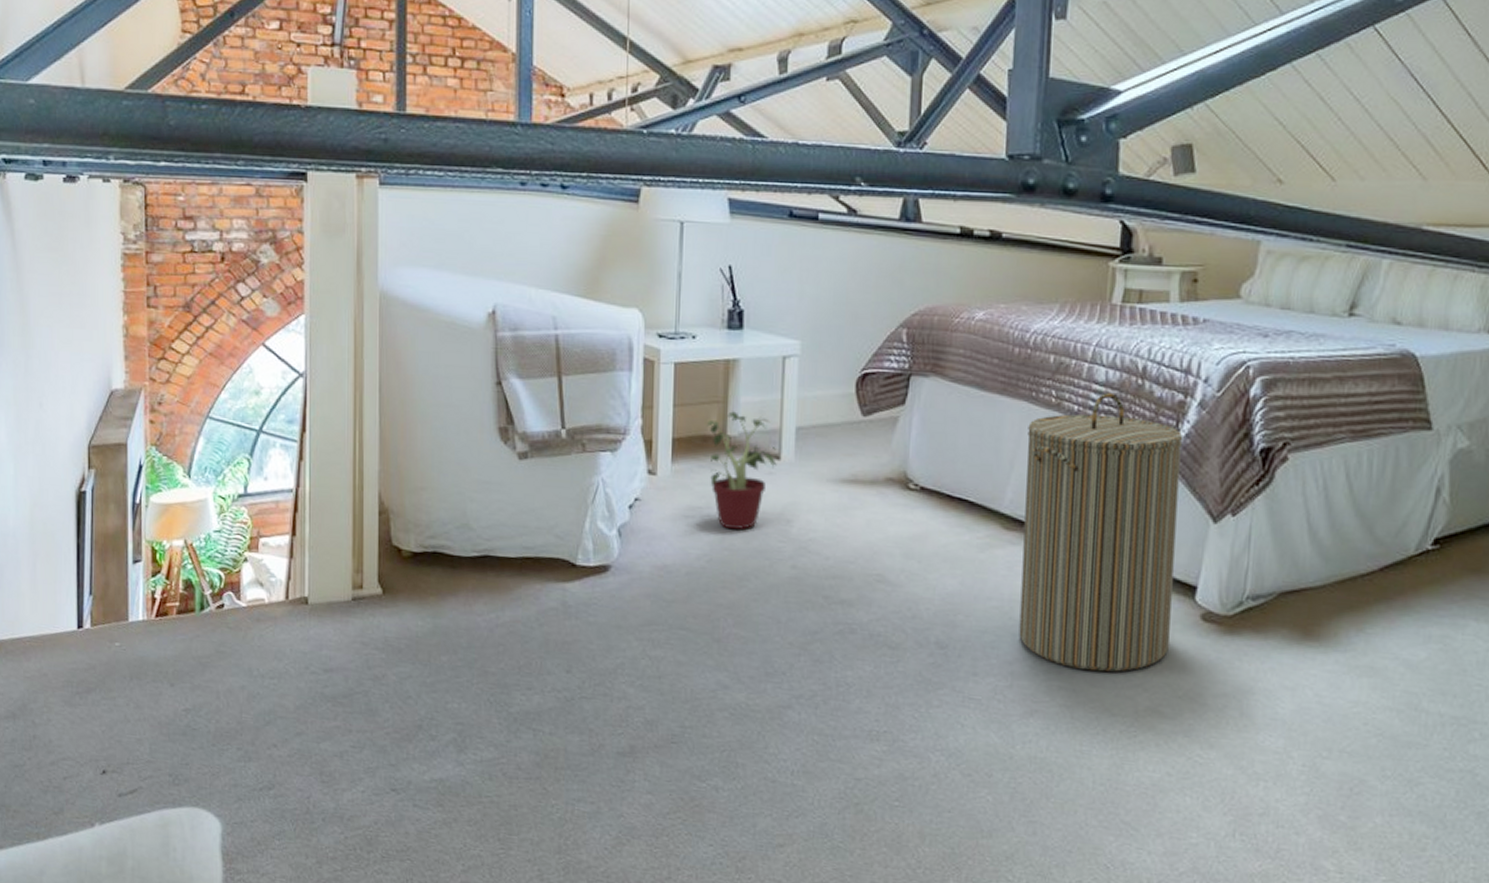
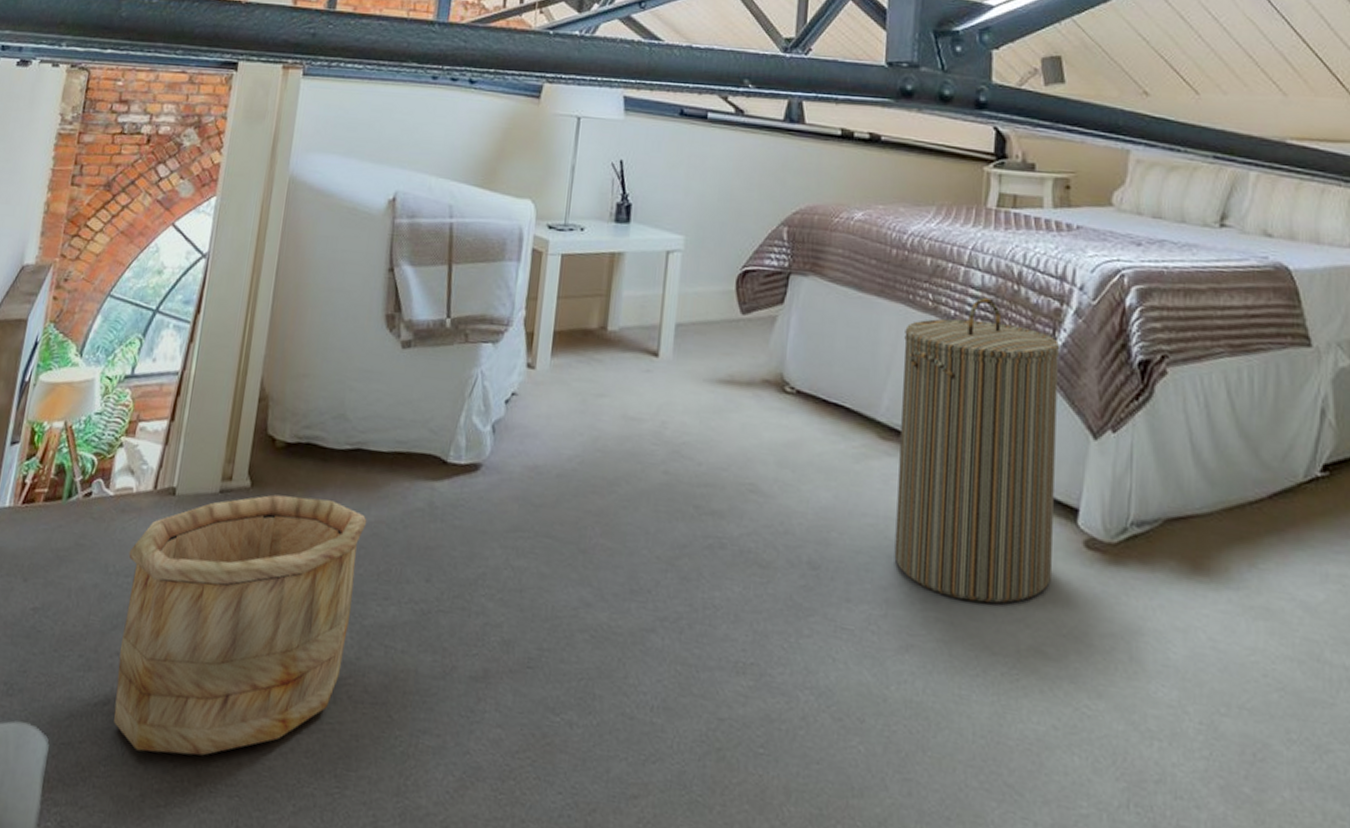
wooden bucket: none [271,600,502,828] -> present [114,494,367,756]
potted plant: present [707,411,777,530] -> none [587,305,655,430]

